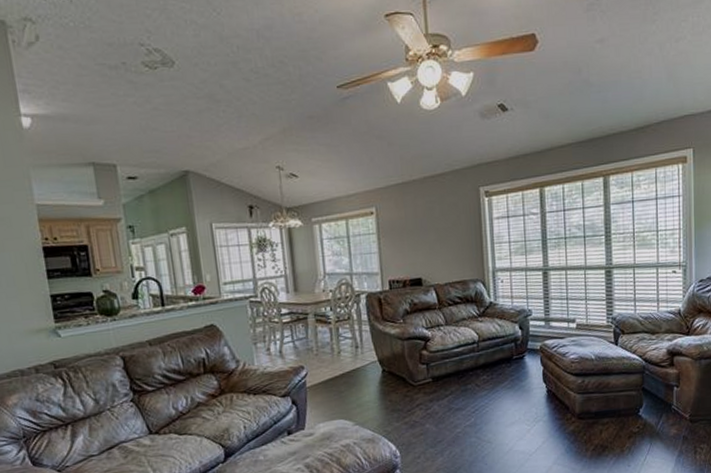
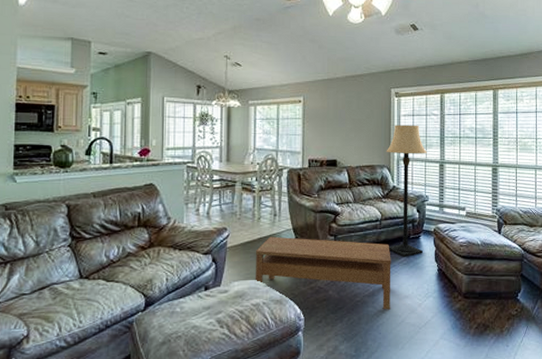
coffee table: none [338,367,496,439] -> present [255,236,391,310]
lamp: none [478,228,529,380] -> present [386,125,427,257]

